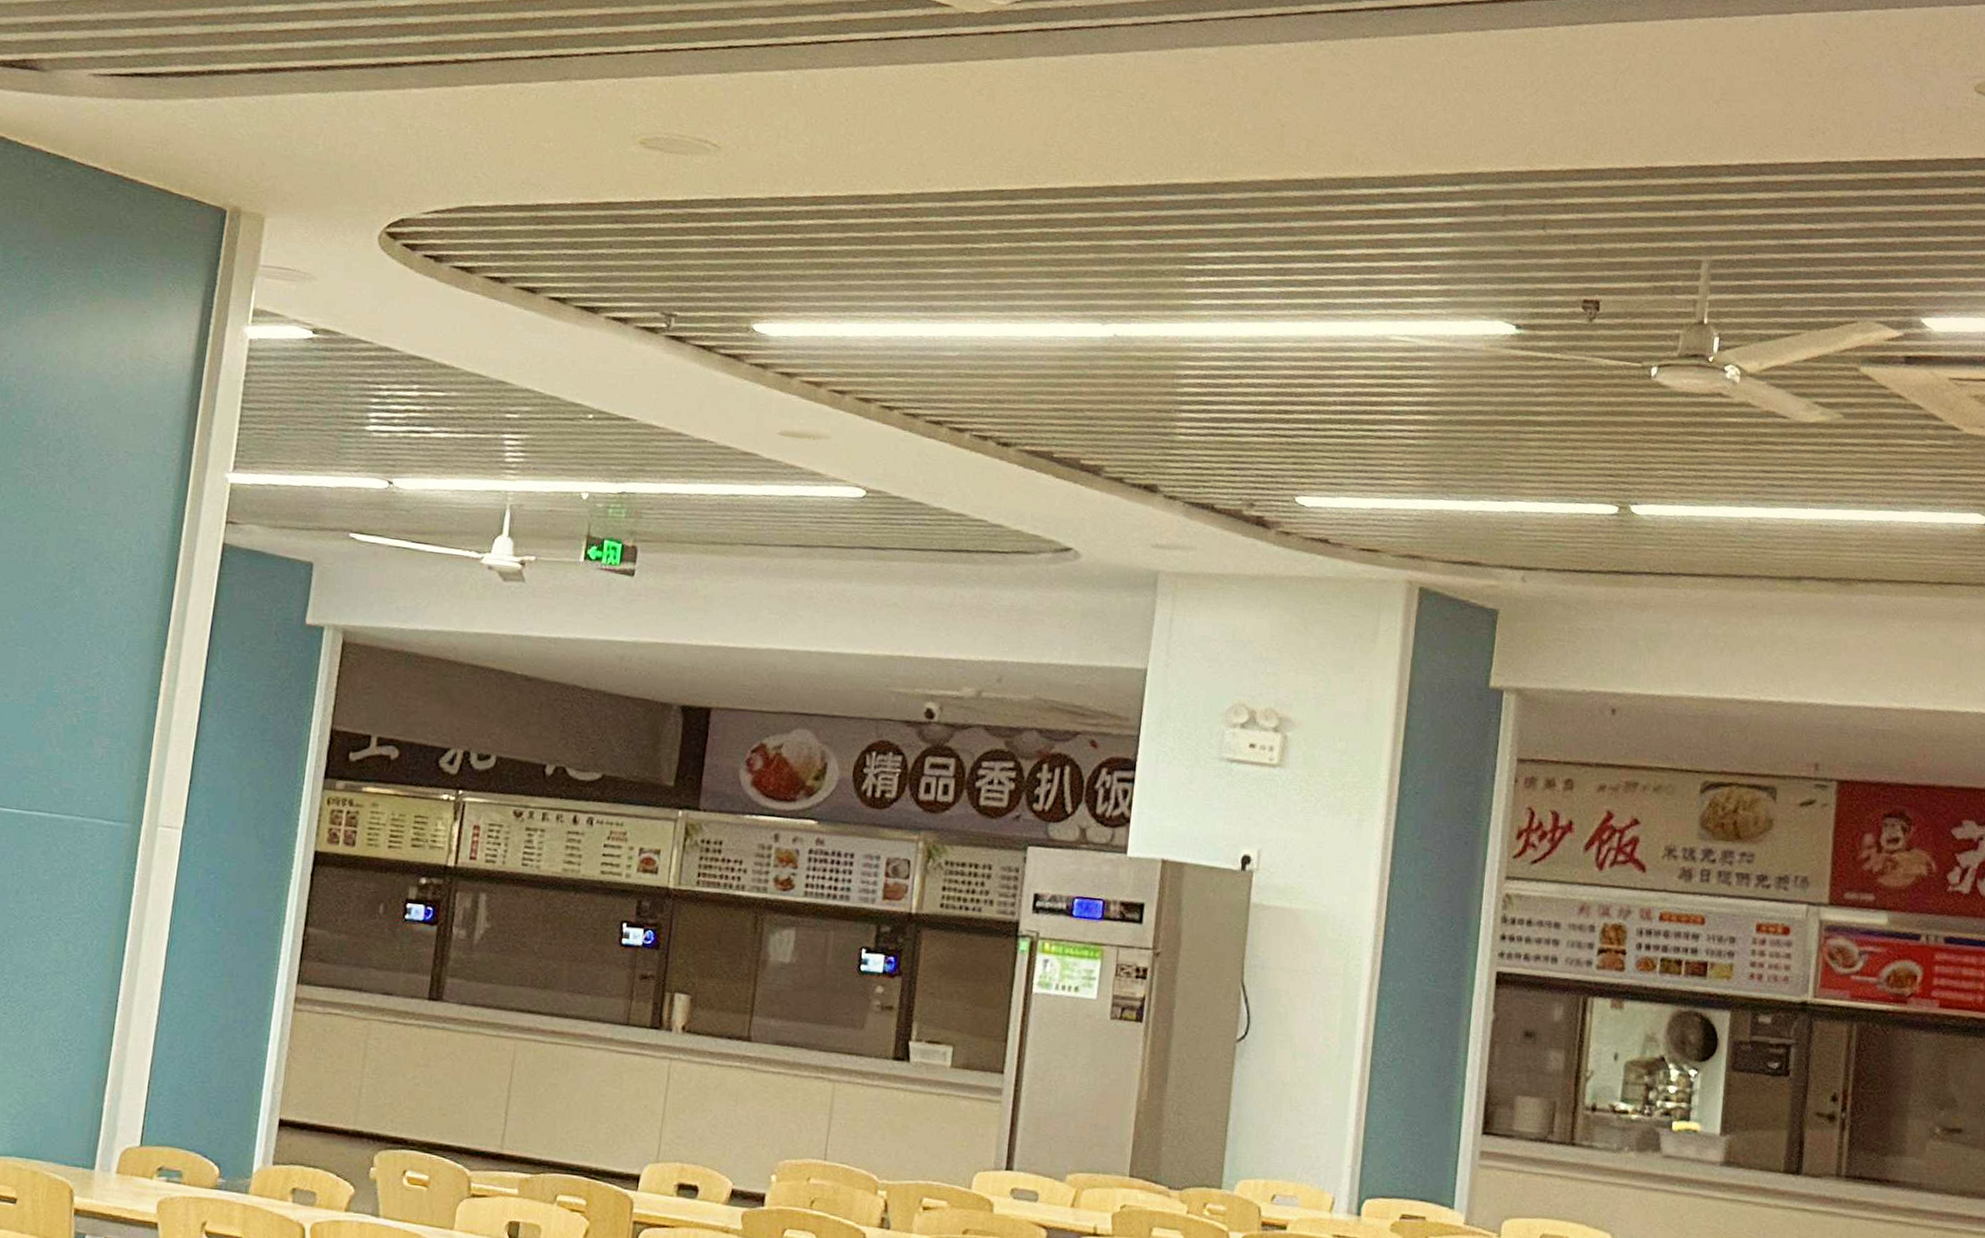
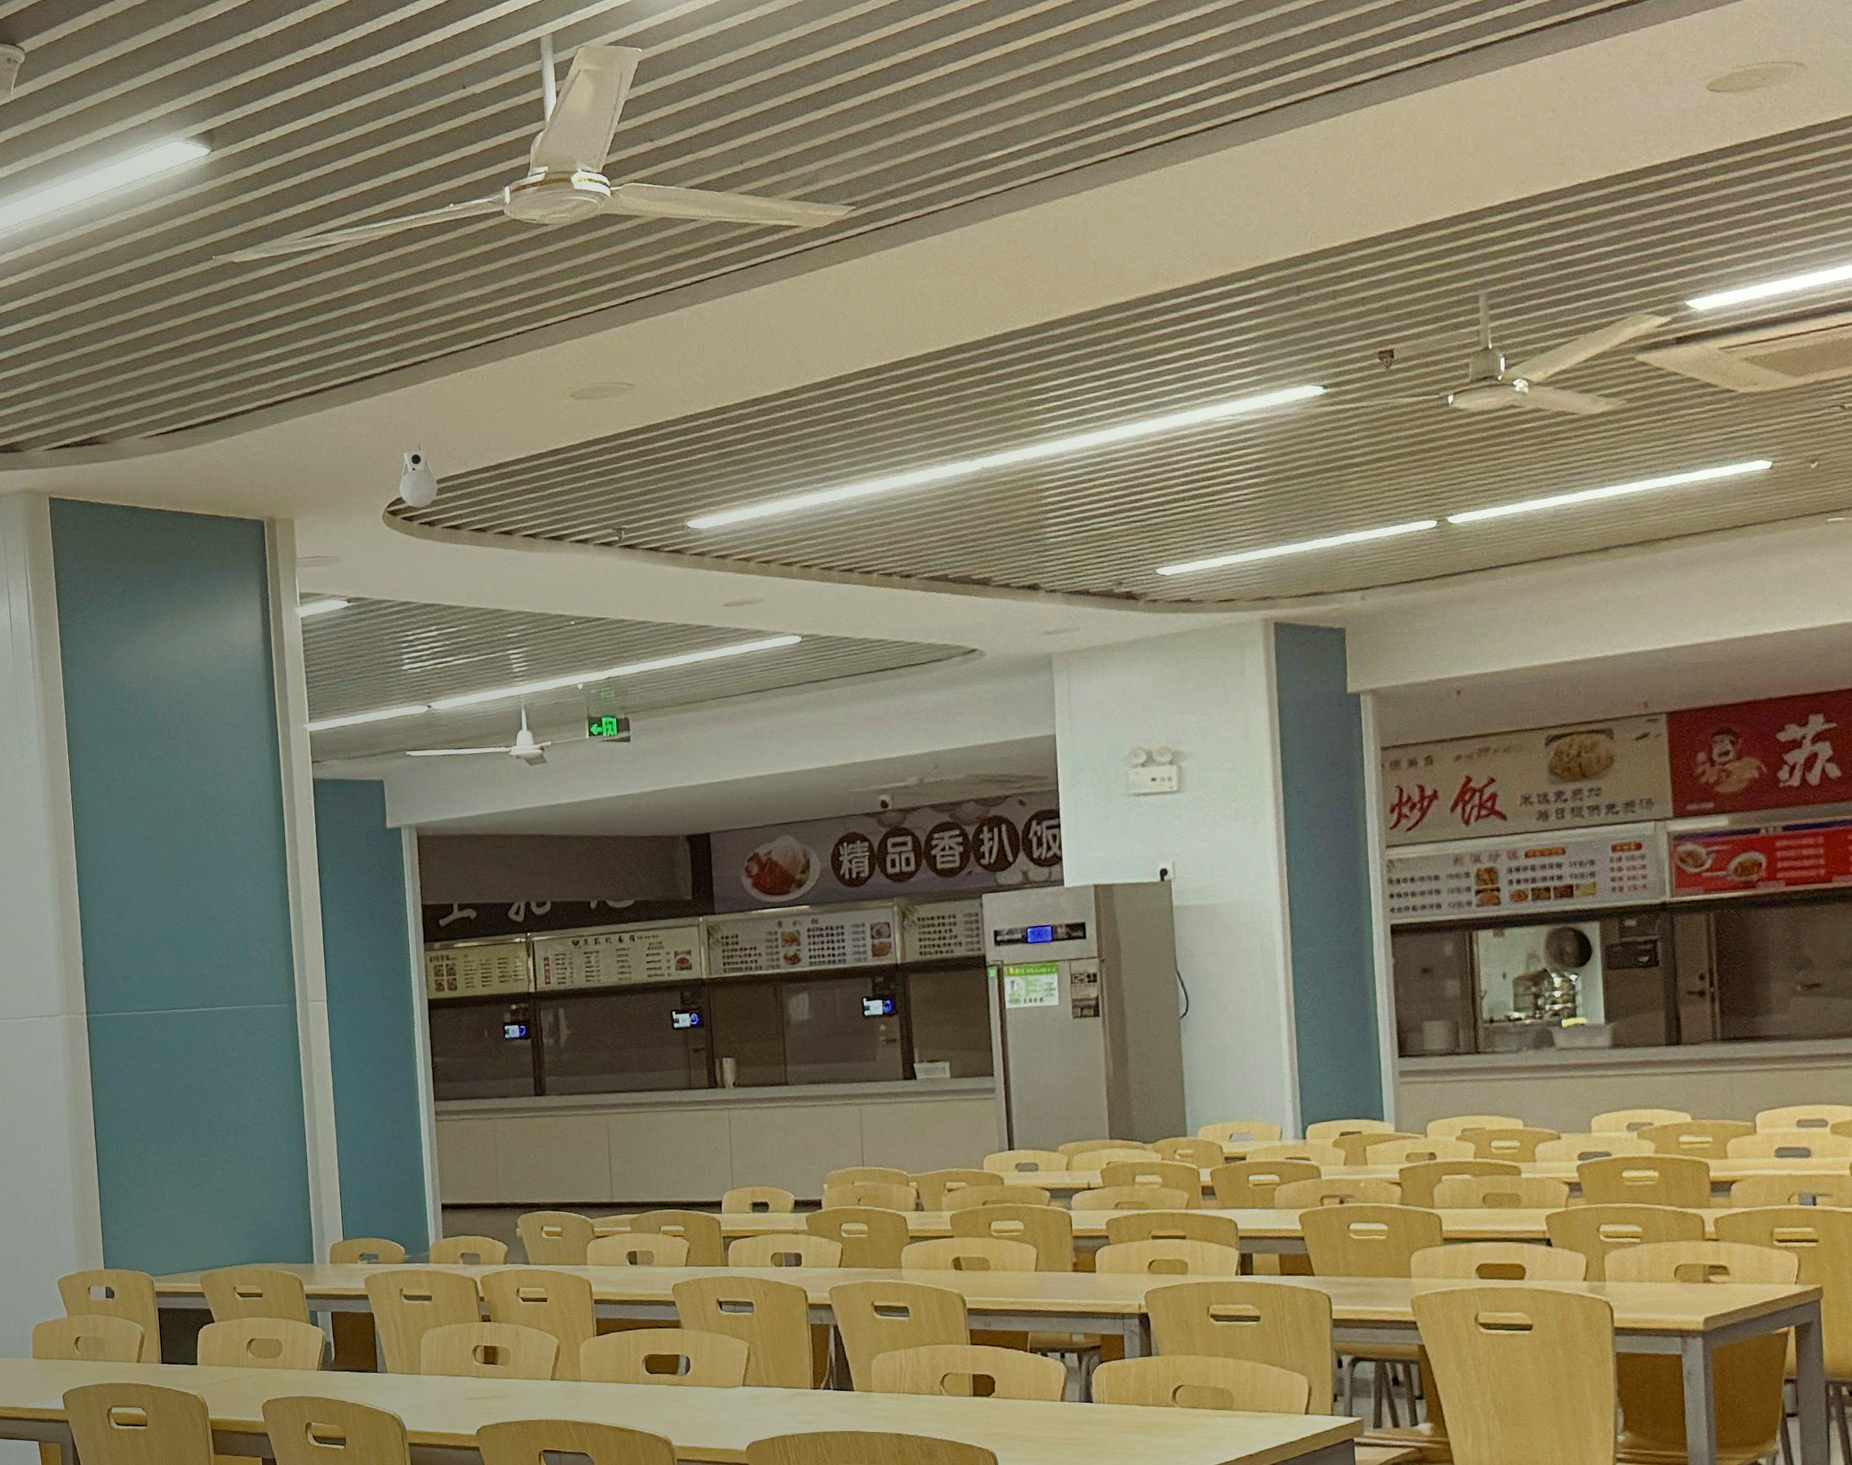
security camera: none [406,159,457,237] -> present [399,444,439,508]

